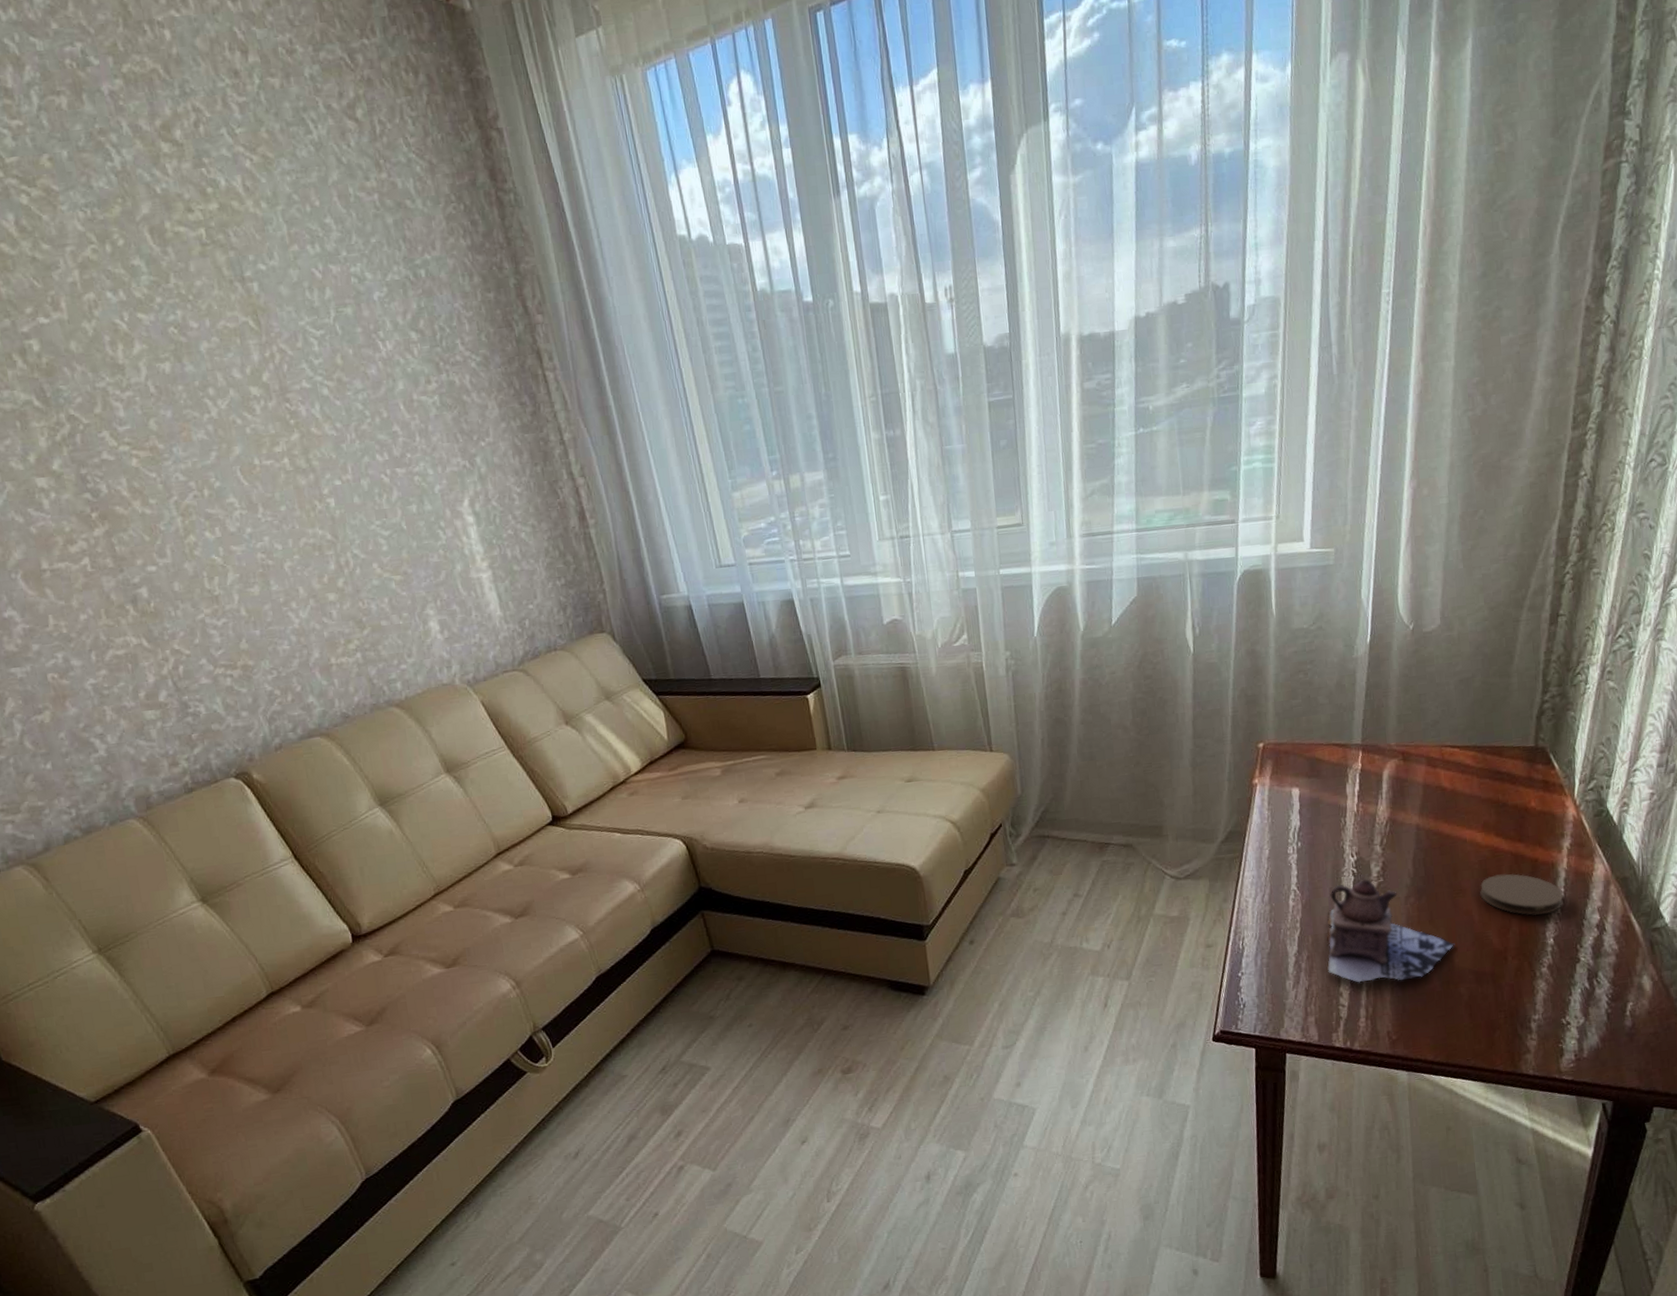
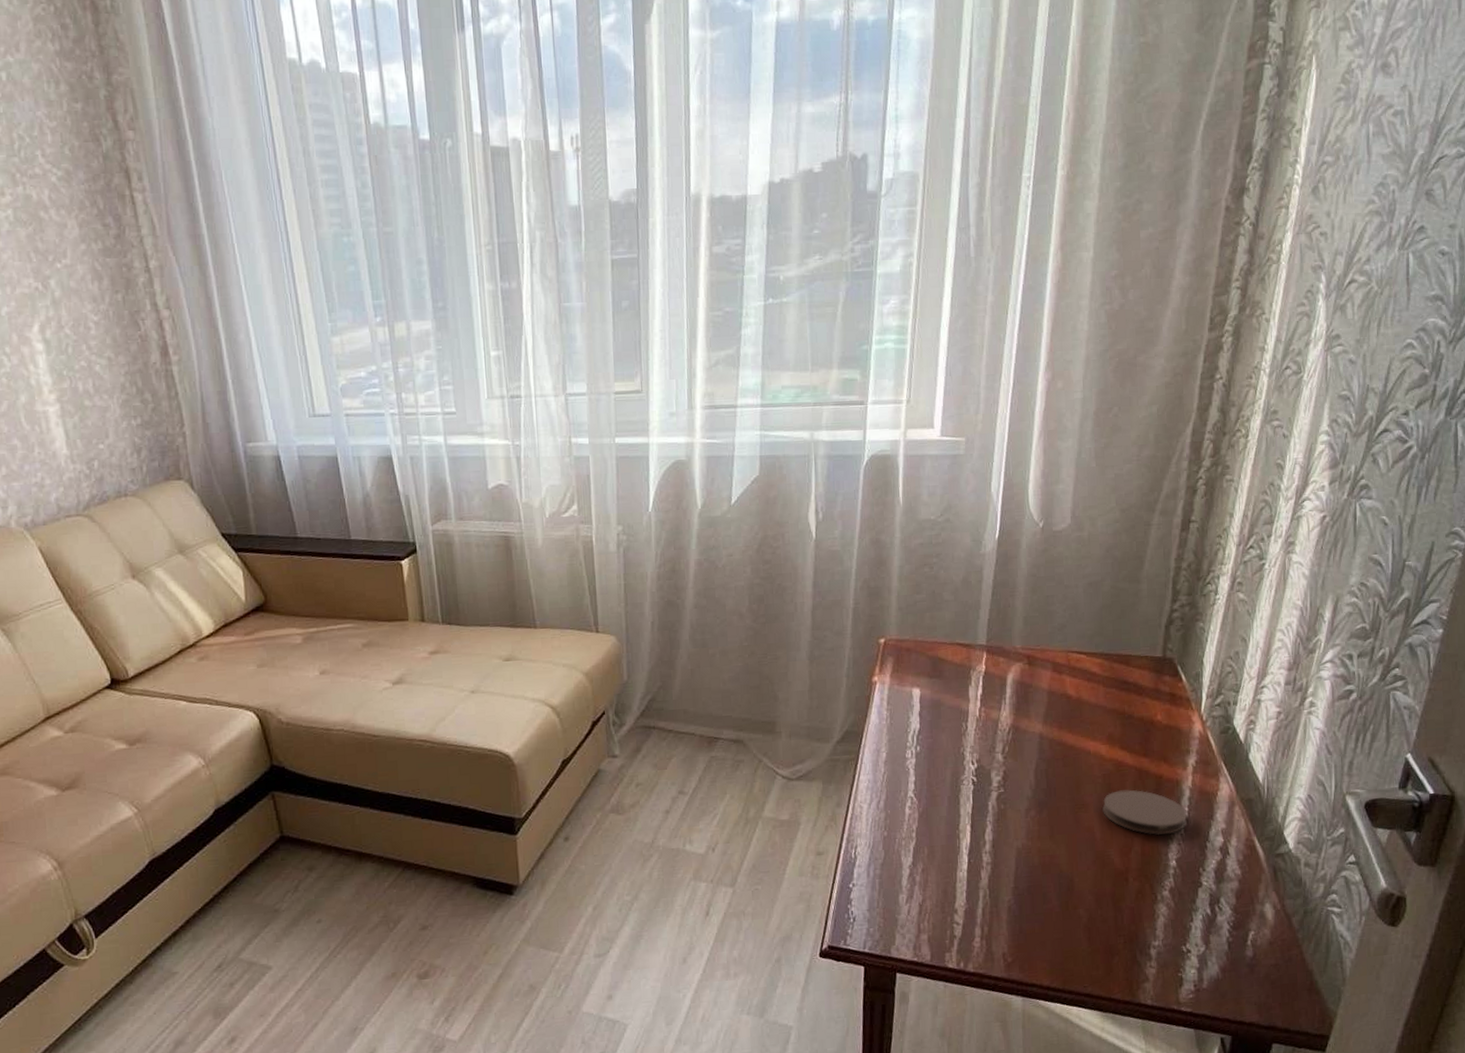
teapot: present [1326,879,1455,983] -> none [942,788,1075,900]

